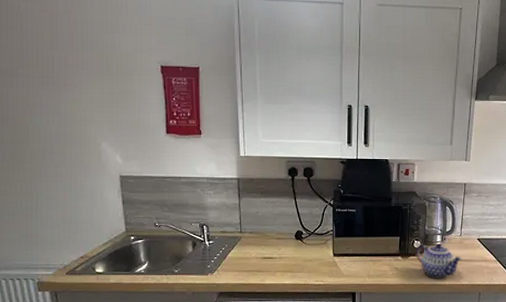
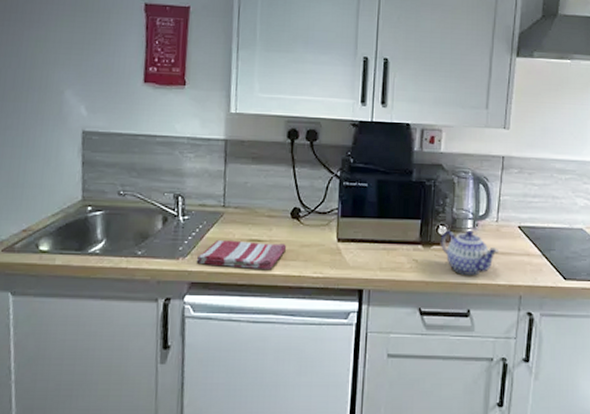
dish towel: none [222,258,293,280] -> present [196,239,286,269]

